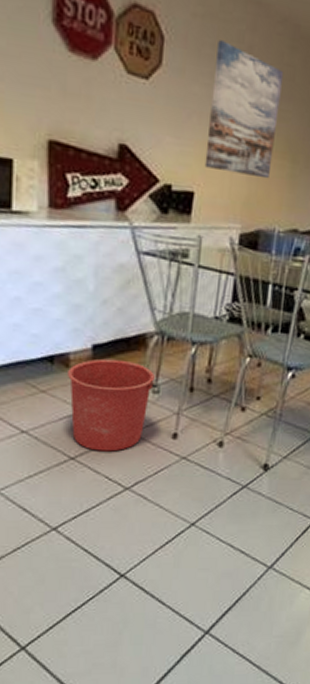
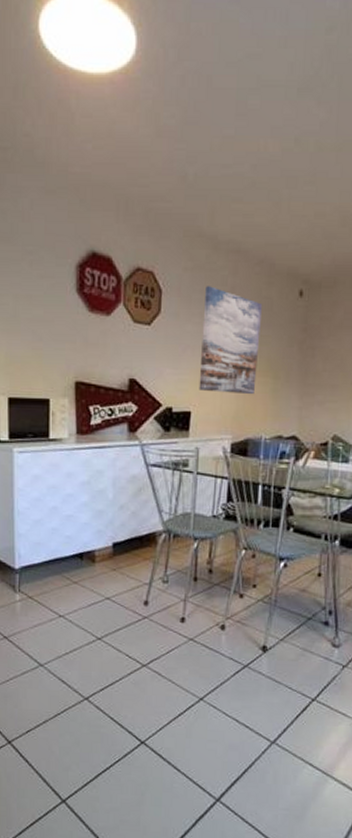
bucket: present [68,358,159,452] -> none [94,554,168,633]

